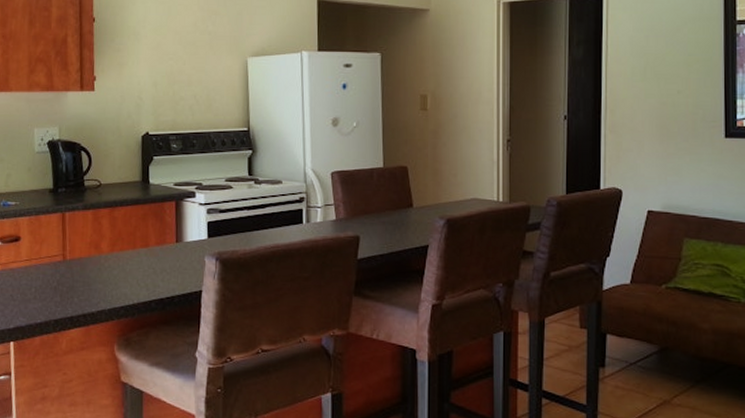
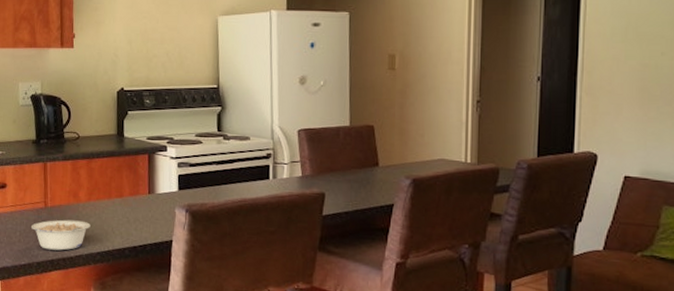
legume: none [48,273,114,306] -> present [31,219,91,251]

